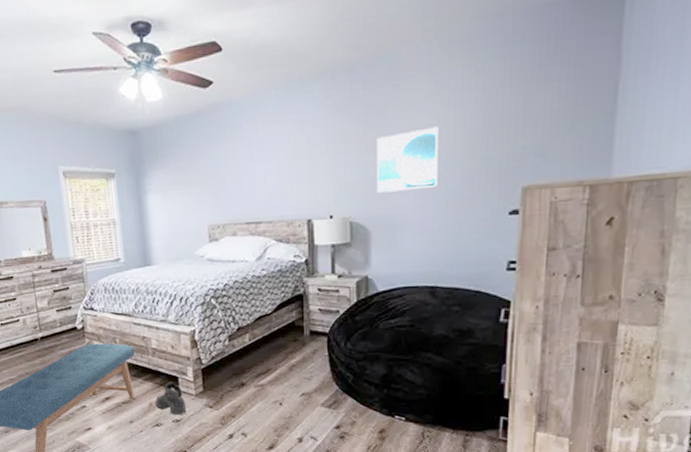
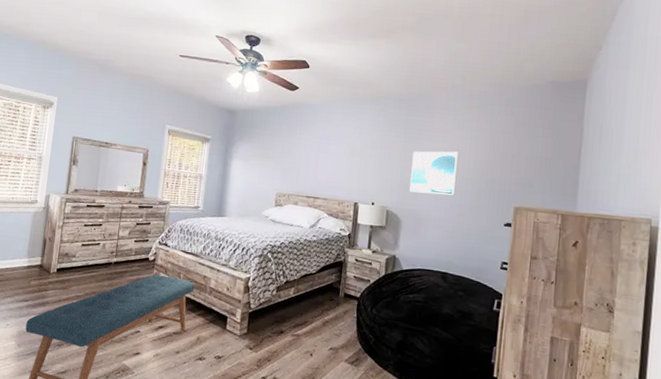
shoe: present [155,382,187,415] -> none [202,320,230,352]

